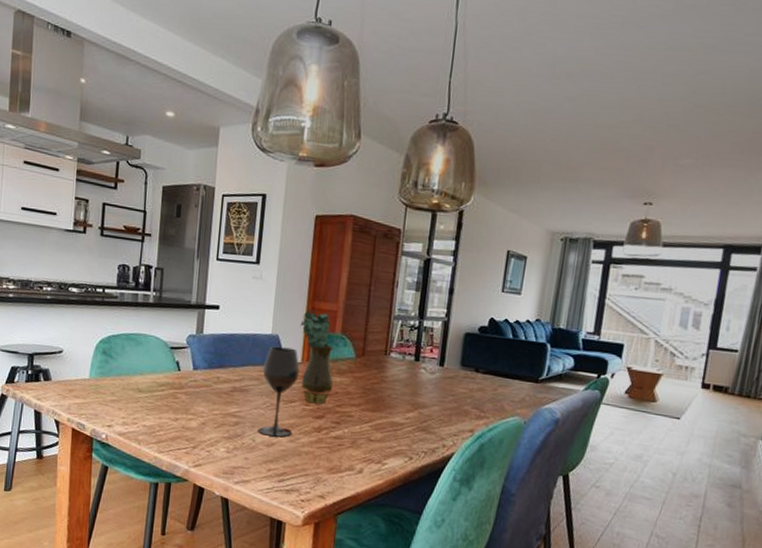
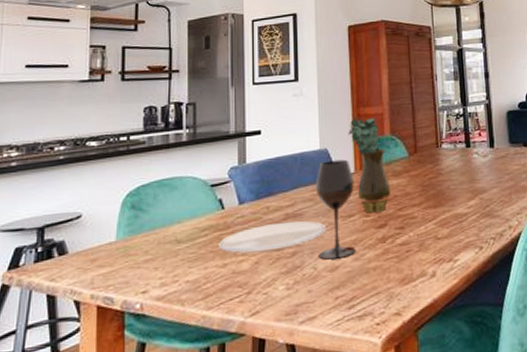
plate: none [172,392,268,418] -> present [218,220,326,255]

